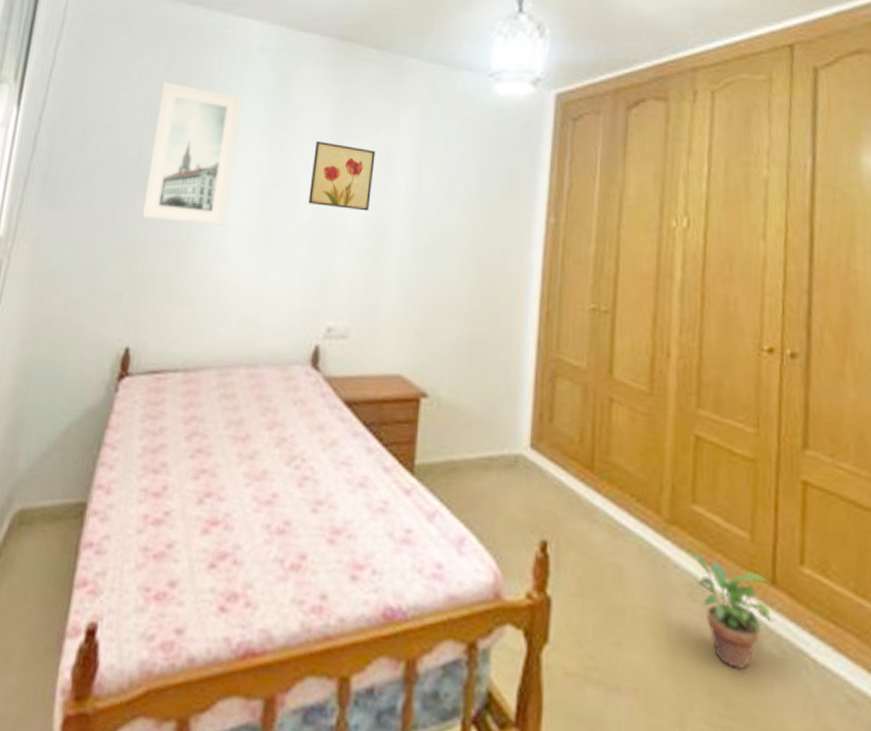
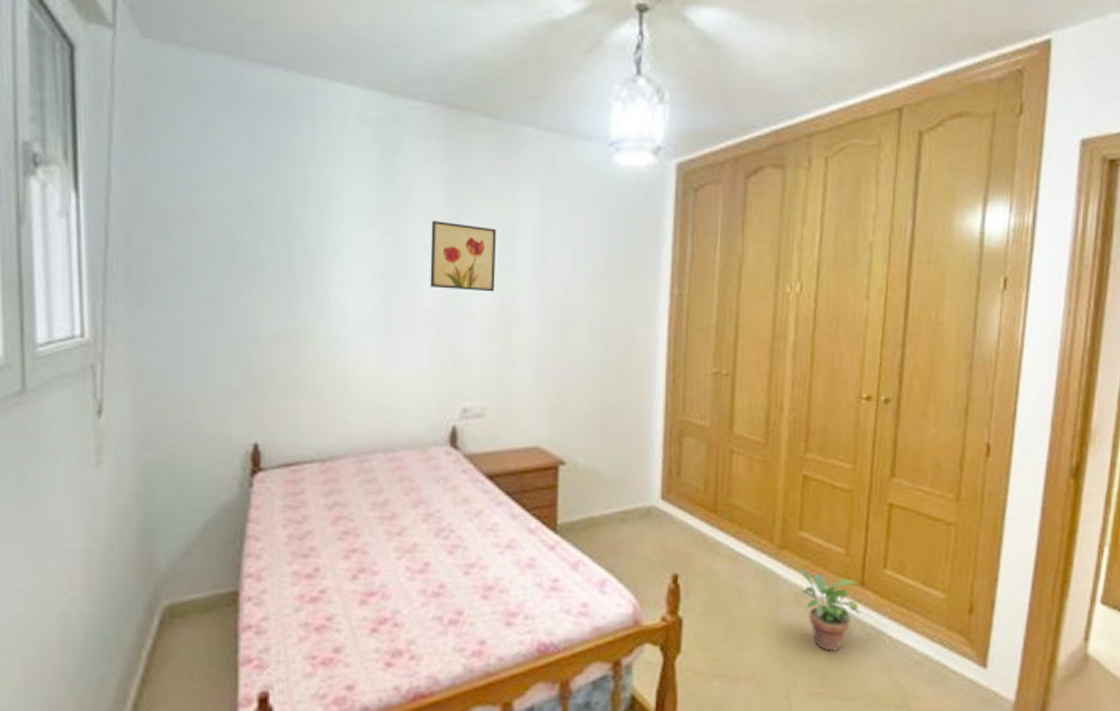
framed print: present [142,82,242,225] -> none [248,159,345,314]

